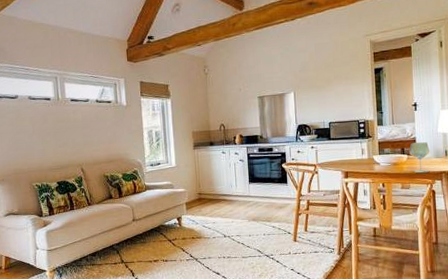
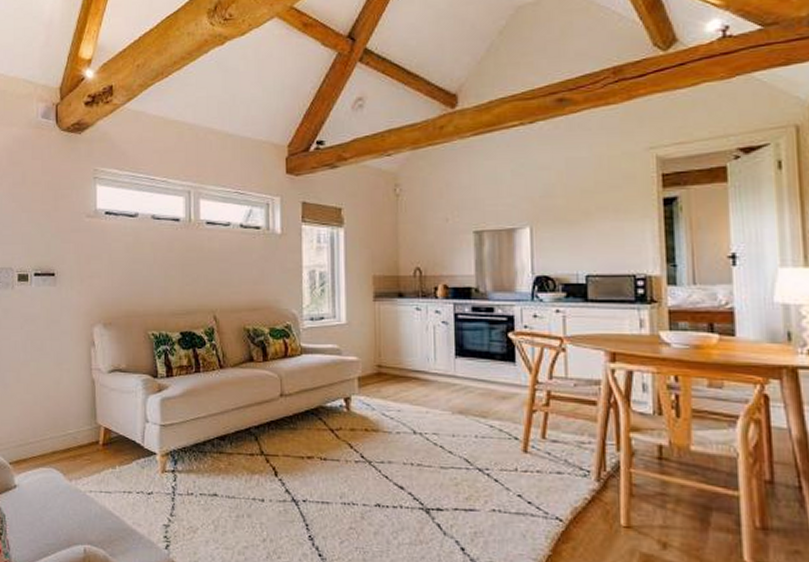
wine glass: present [409,141,430,174] -> none [722,315,760,366]

